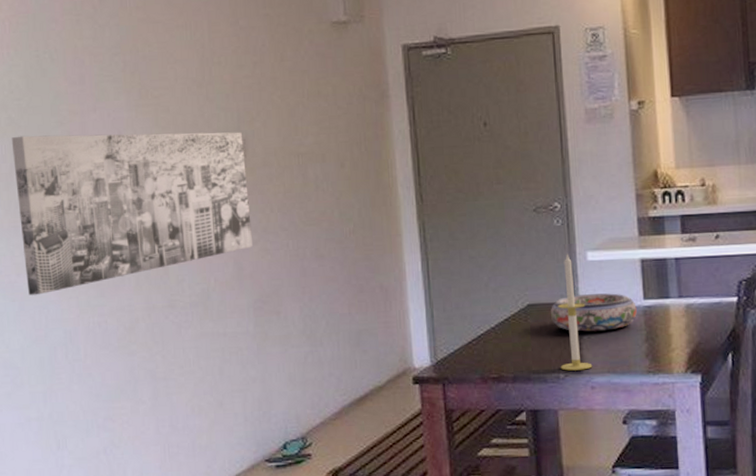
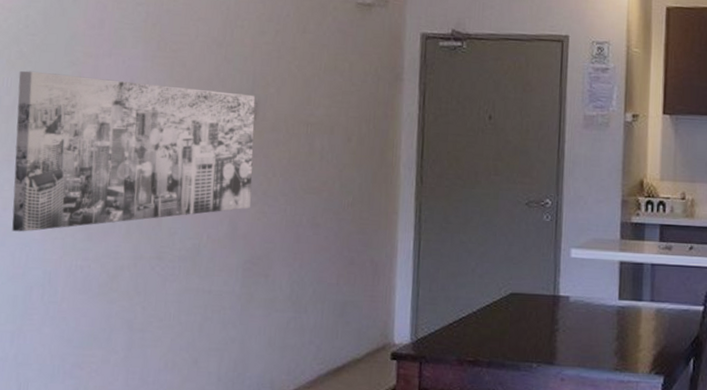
bowl: present [551,293,637,332] -> none [531,289,611,326]
candle: present [558,254,593,371] -> none [534,248,565,362]

